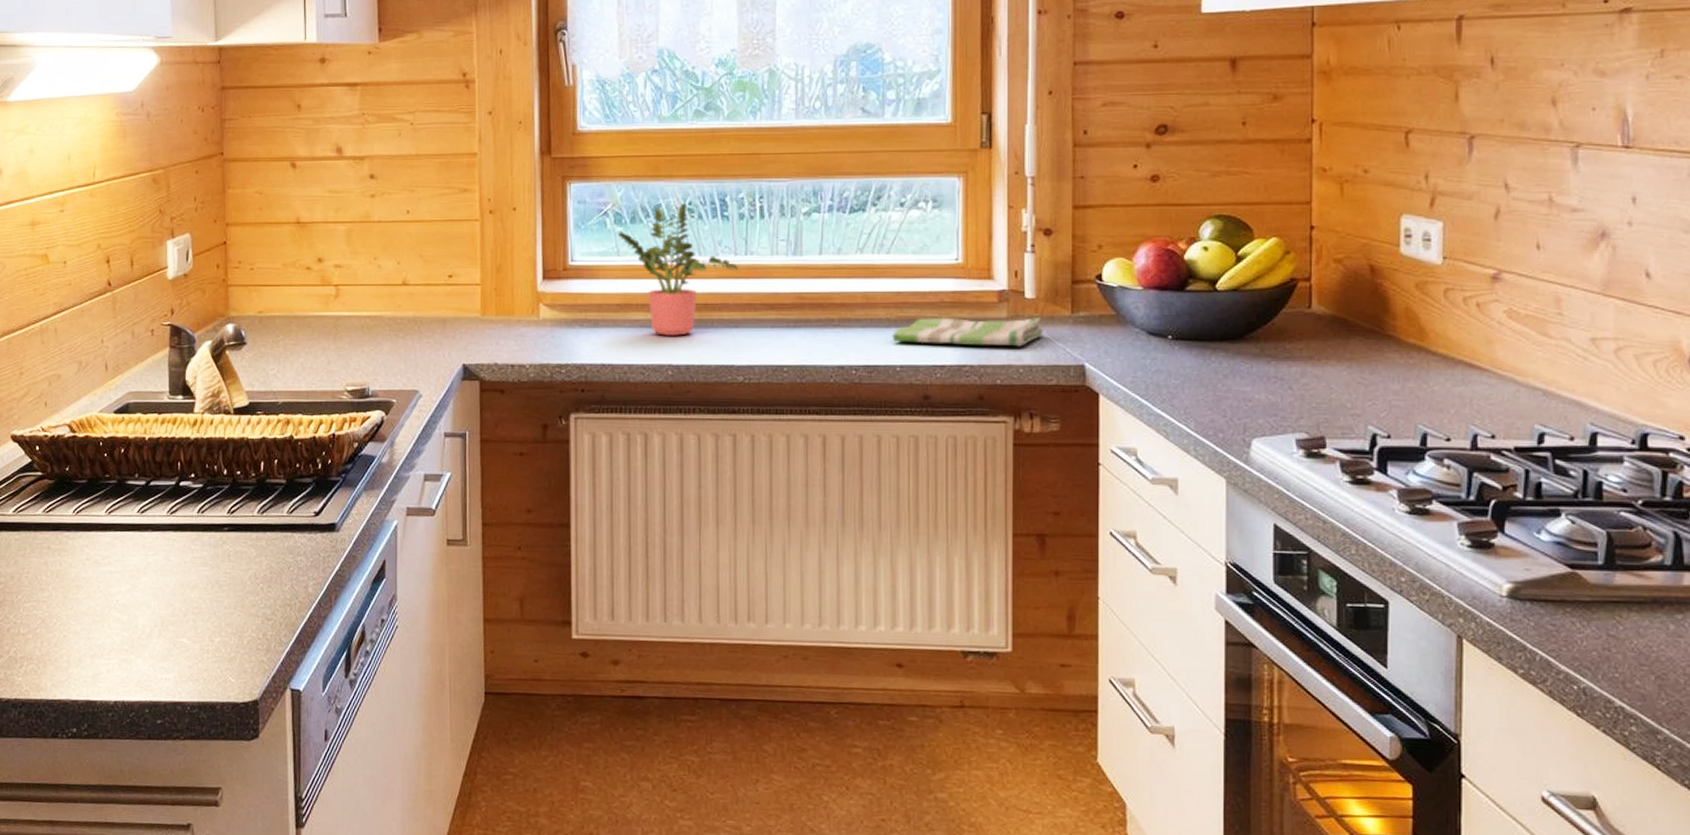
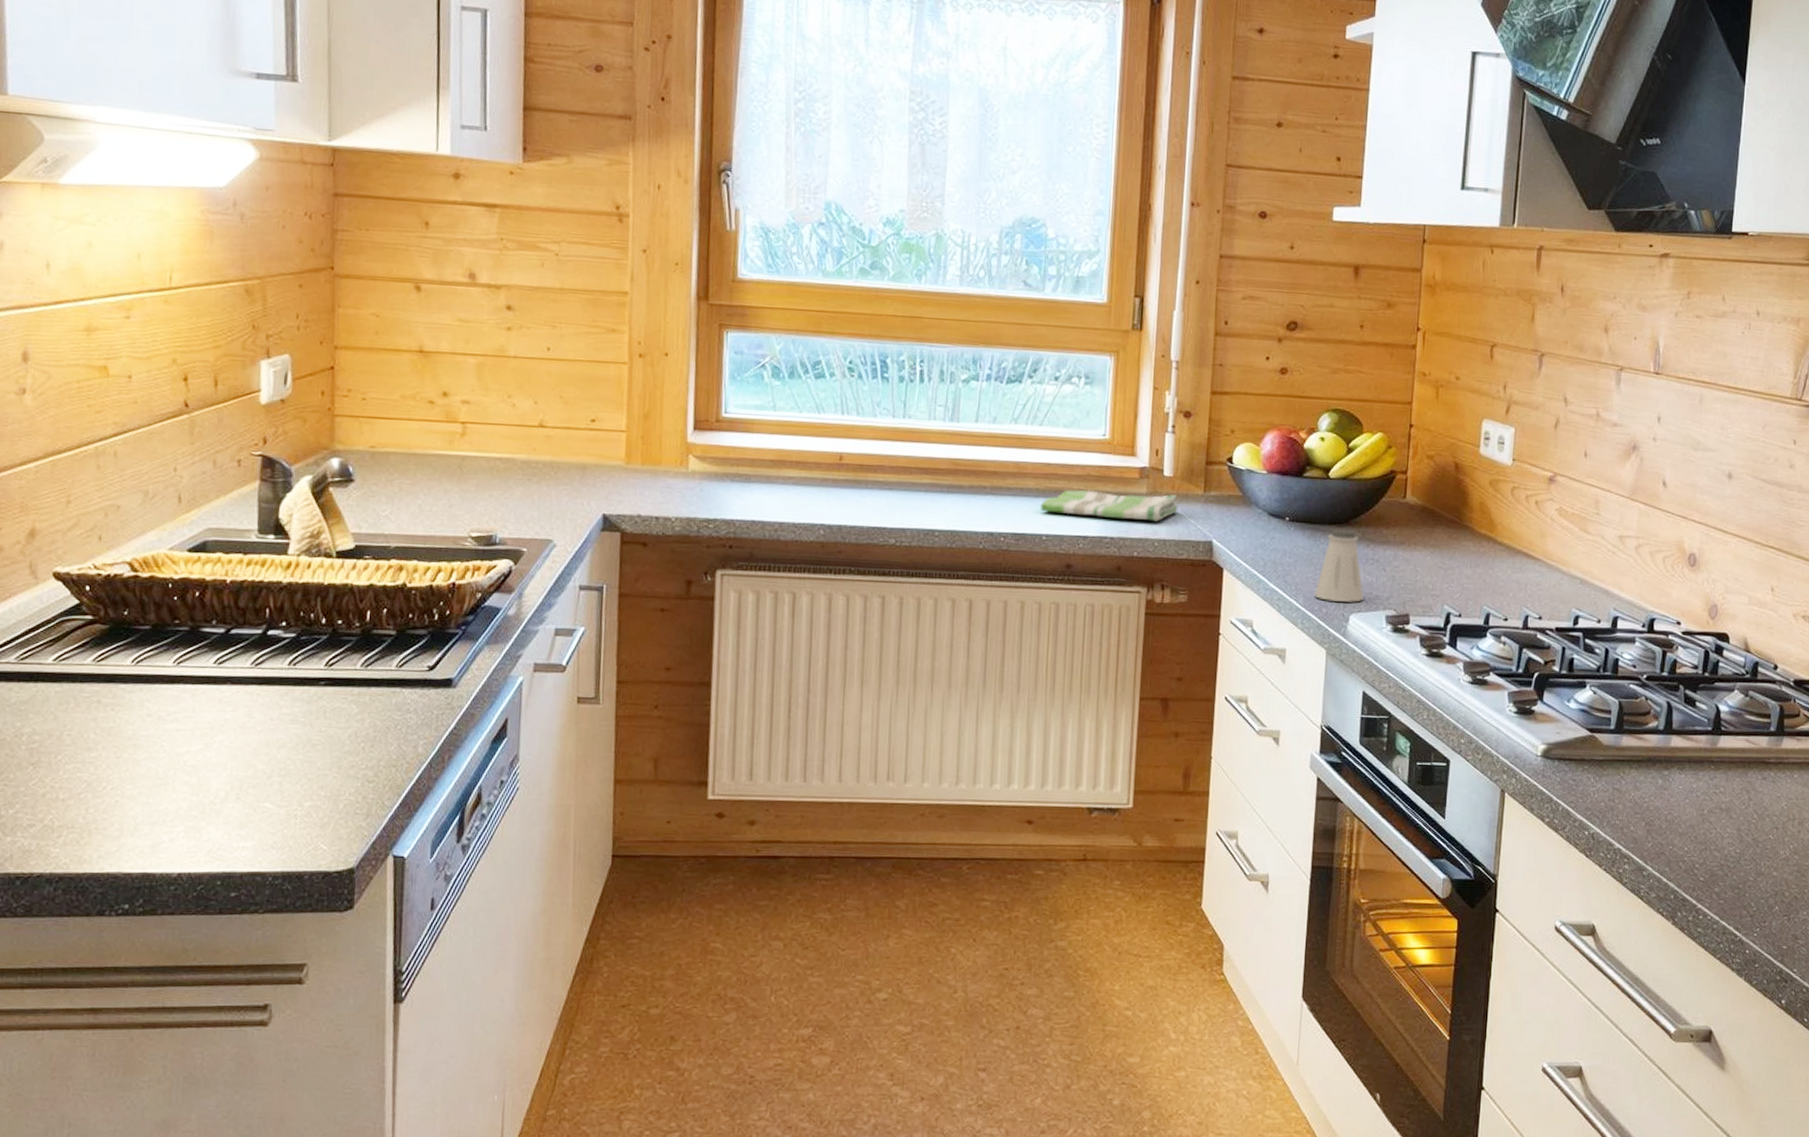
potted plant: present [619,203,739,337] -> none [776,361,896,496]
saltshaker: none [1207,346,1267,426] -> present [1314,529,1364,602]

